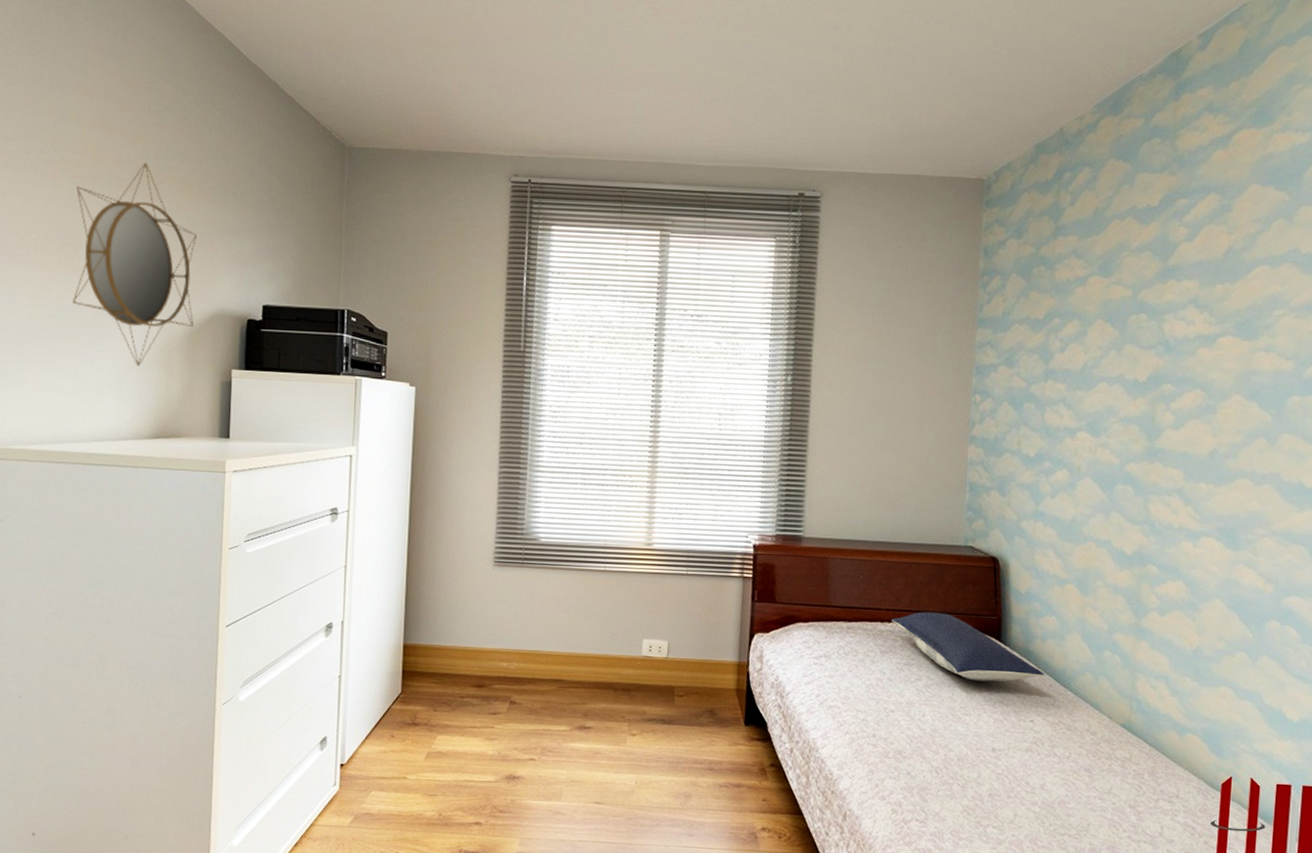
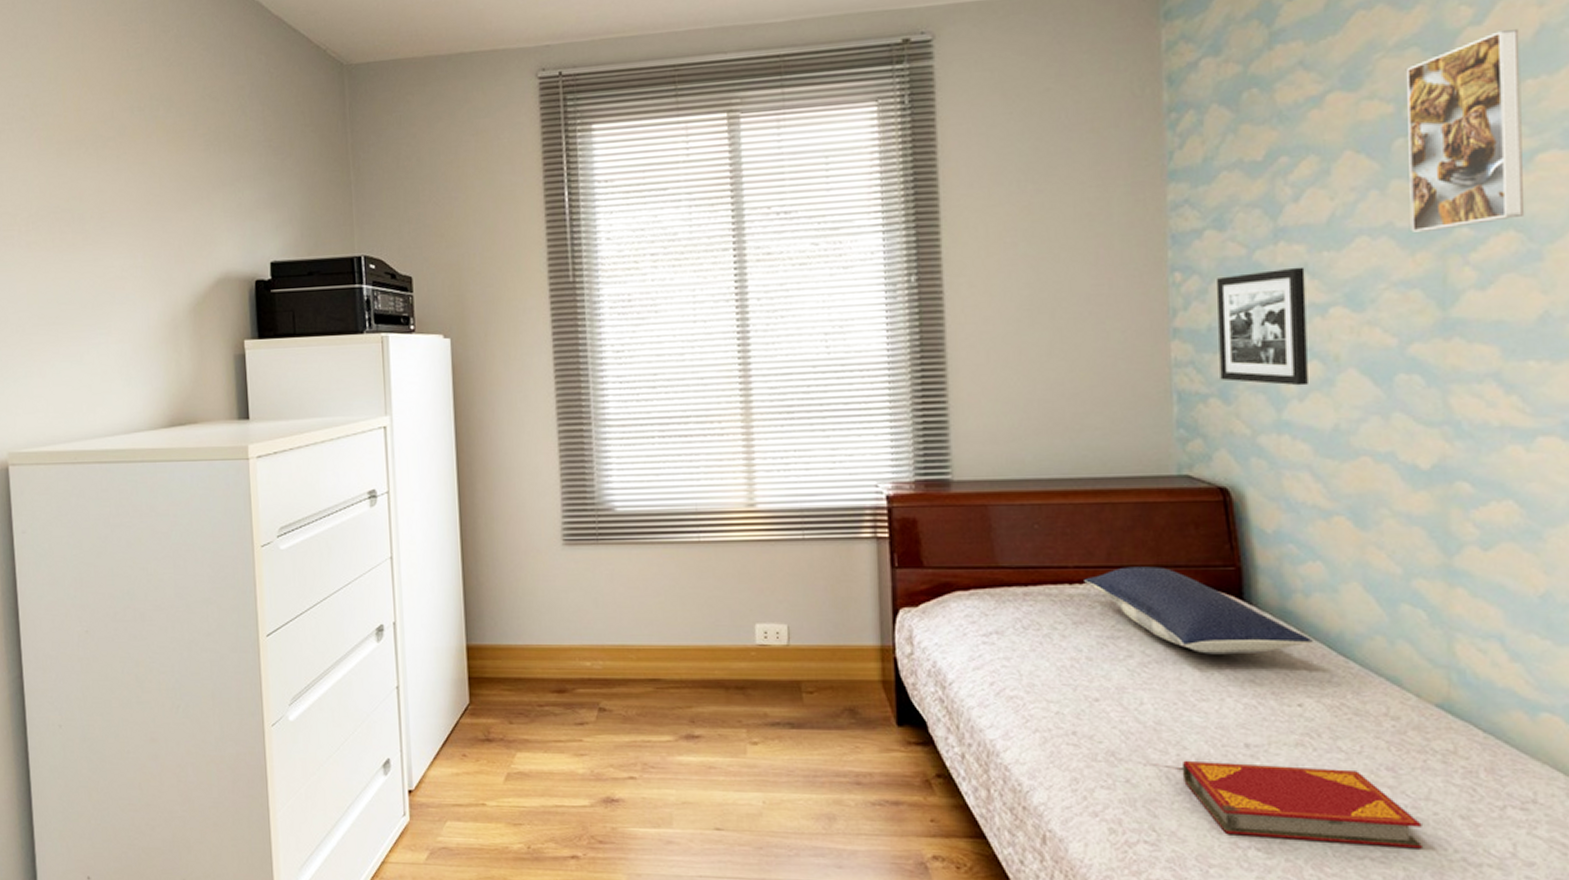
home mirror: present [73,163,197,366] -> none [62,116,198,347]
hardback book: none [947,759,1104,829] -> present [1181,760,1422,849]
picture frame: none [1000,400,1064,487] -> present [1215,266,1308,386]
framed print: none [1135,248,1215,384] -> present [1405,29,1525,232]

